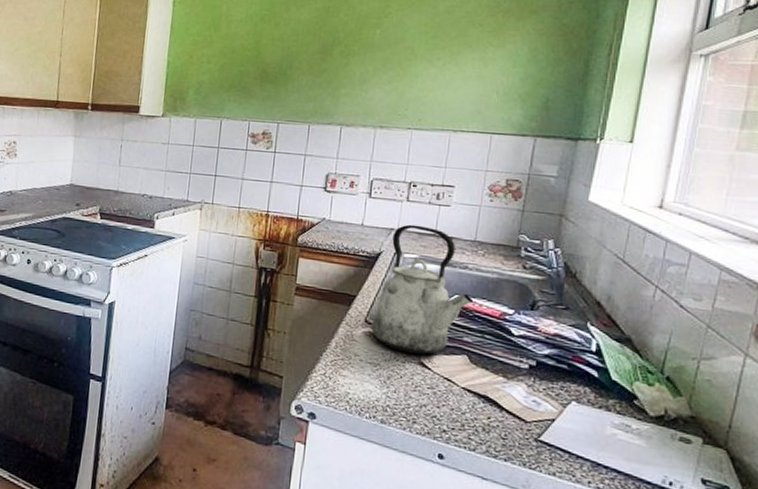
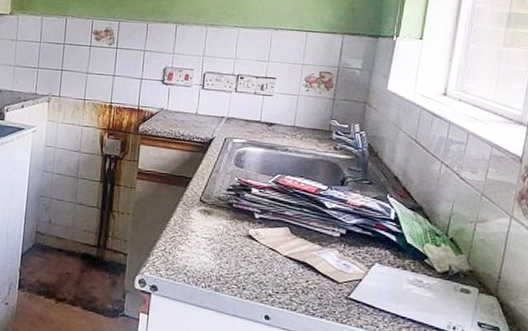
kettle: present [371,224,474,355] -> none [206,112,294,228]

